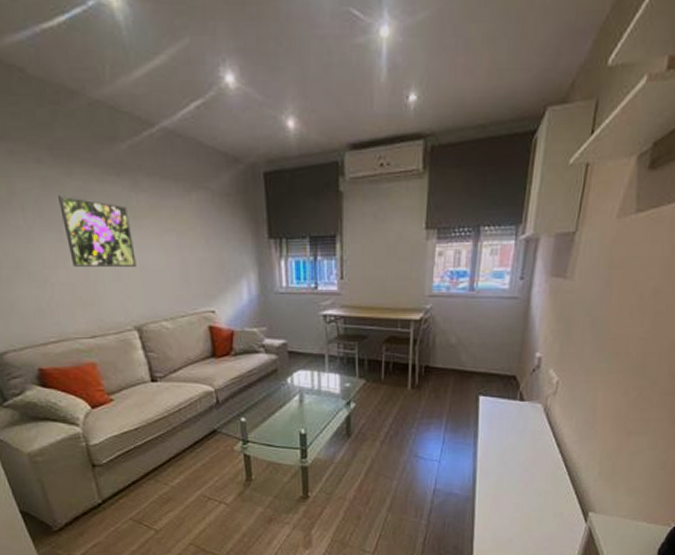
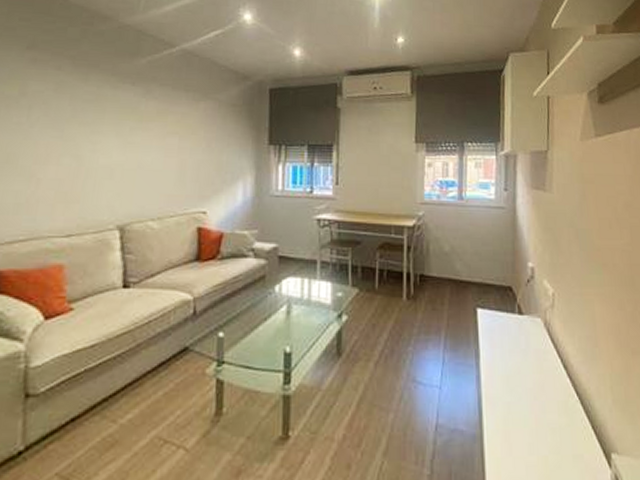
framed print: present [58,195,136,267] -> none [66,98,135,165]

